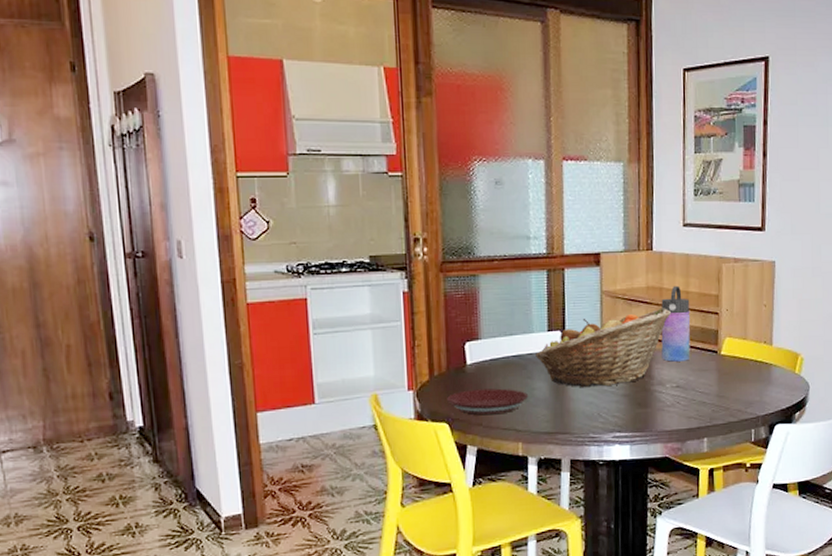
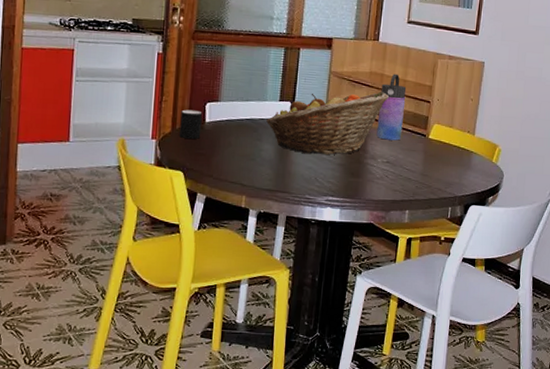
cup: none [438,352,464,385] -> present [179,109,203,139]
plate: present [447,388,529,415] -> none [185,144,257,168]

